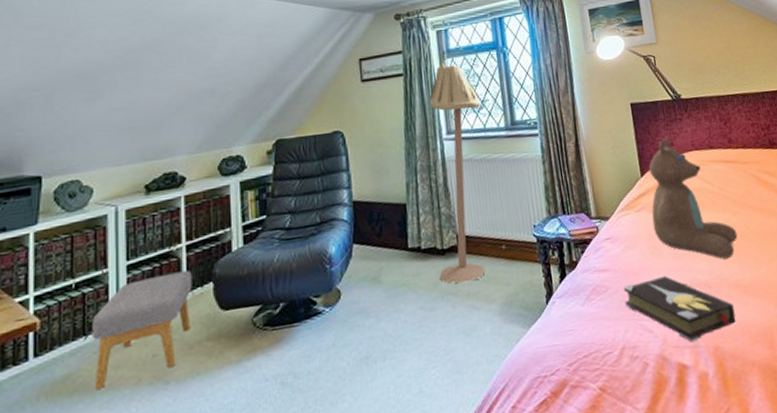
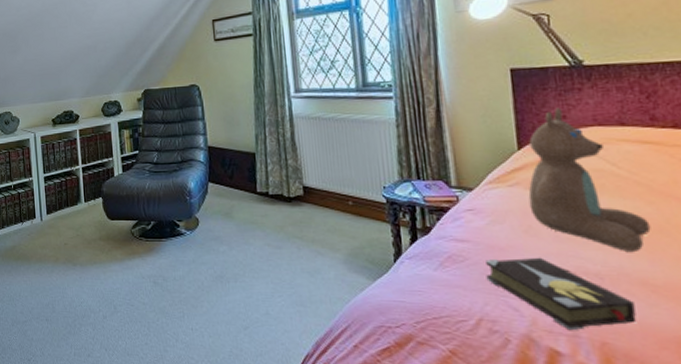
footstool: present [92,270,192,389] -> none [25,186,89,260]
floor lamp: present [429,63,486,284] -> none [278,23,331,230]

